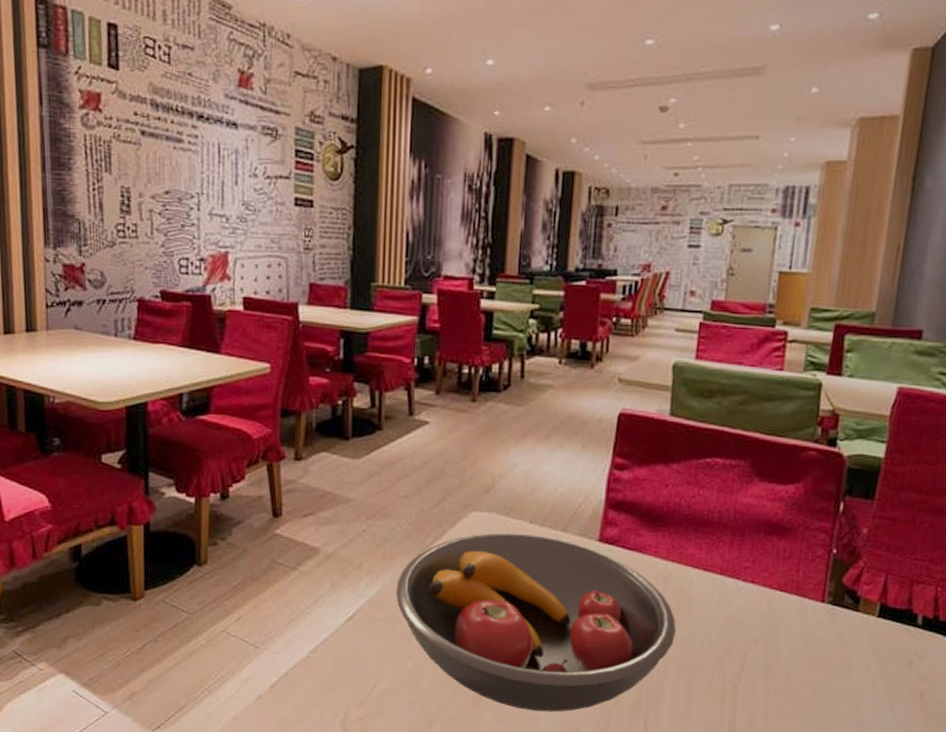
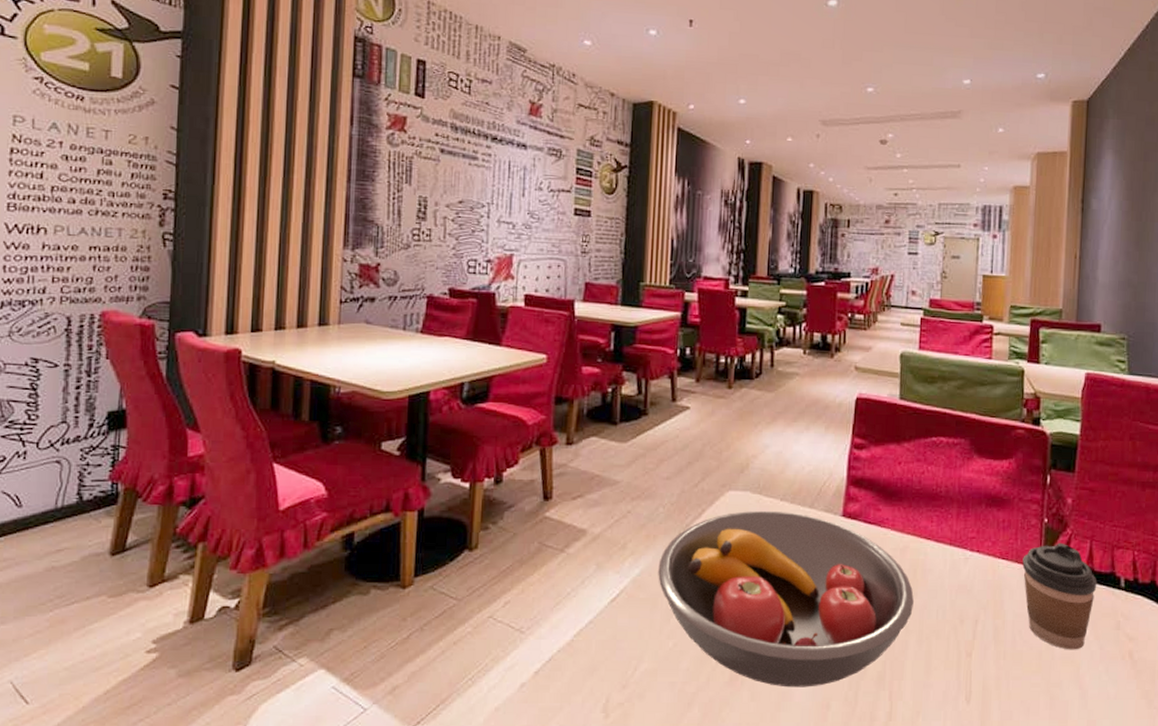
coffee cup: none [803,575,890,688] -> present [1022,542,1097,650]

